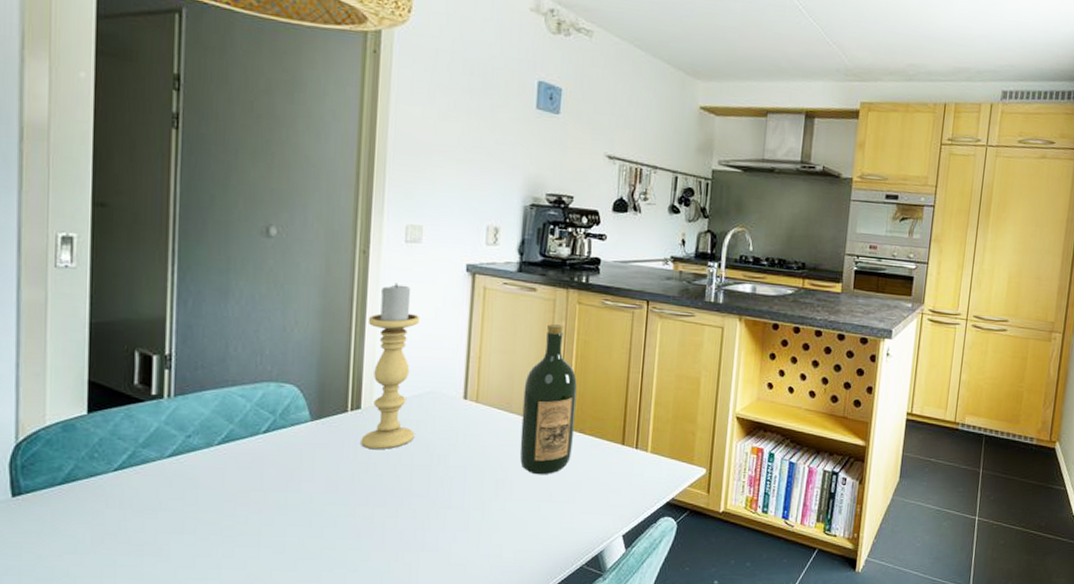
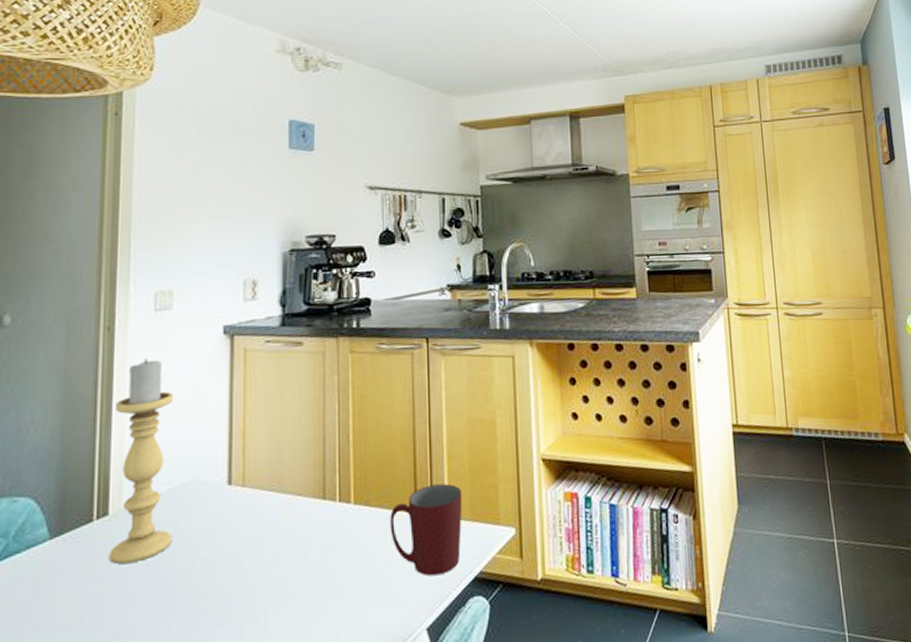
wine bottle: present [520,324,578,475] -> none [297,380,359,567]
mug: none [599,424,664,496] -> present [390,483,463,576]

